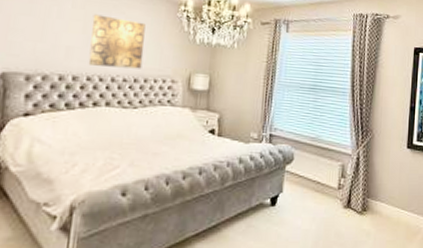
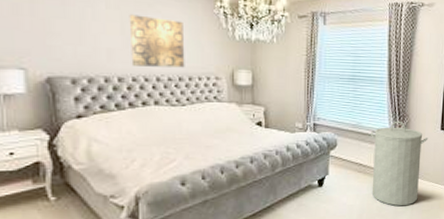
laundry hamper: none [329,135,394,235] -> present [371,120,429,207]

